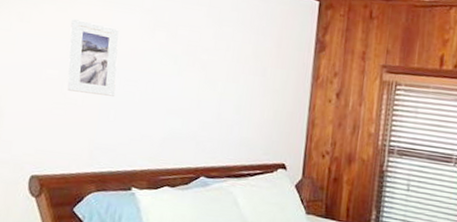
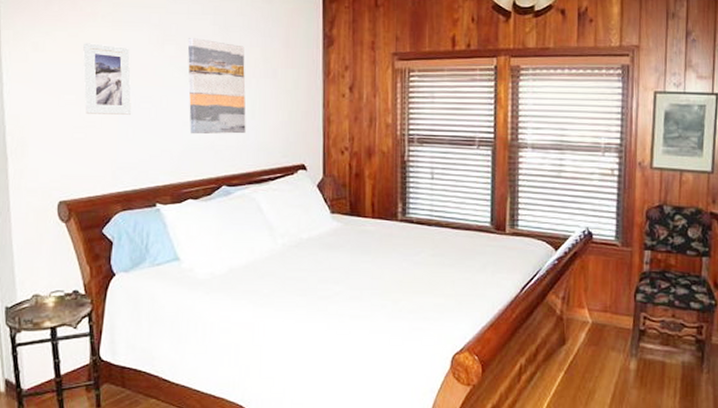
wall art: none [173,27,236,127] -> present [187,38,246,134]

